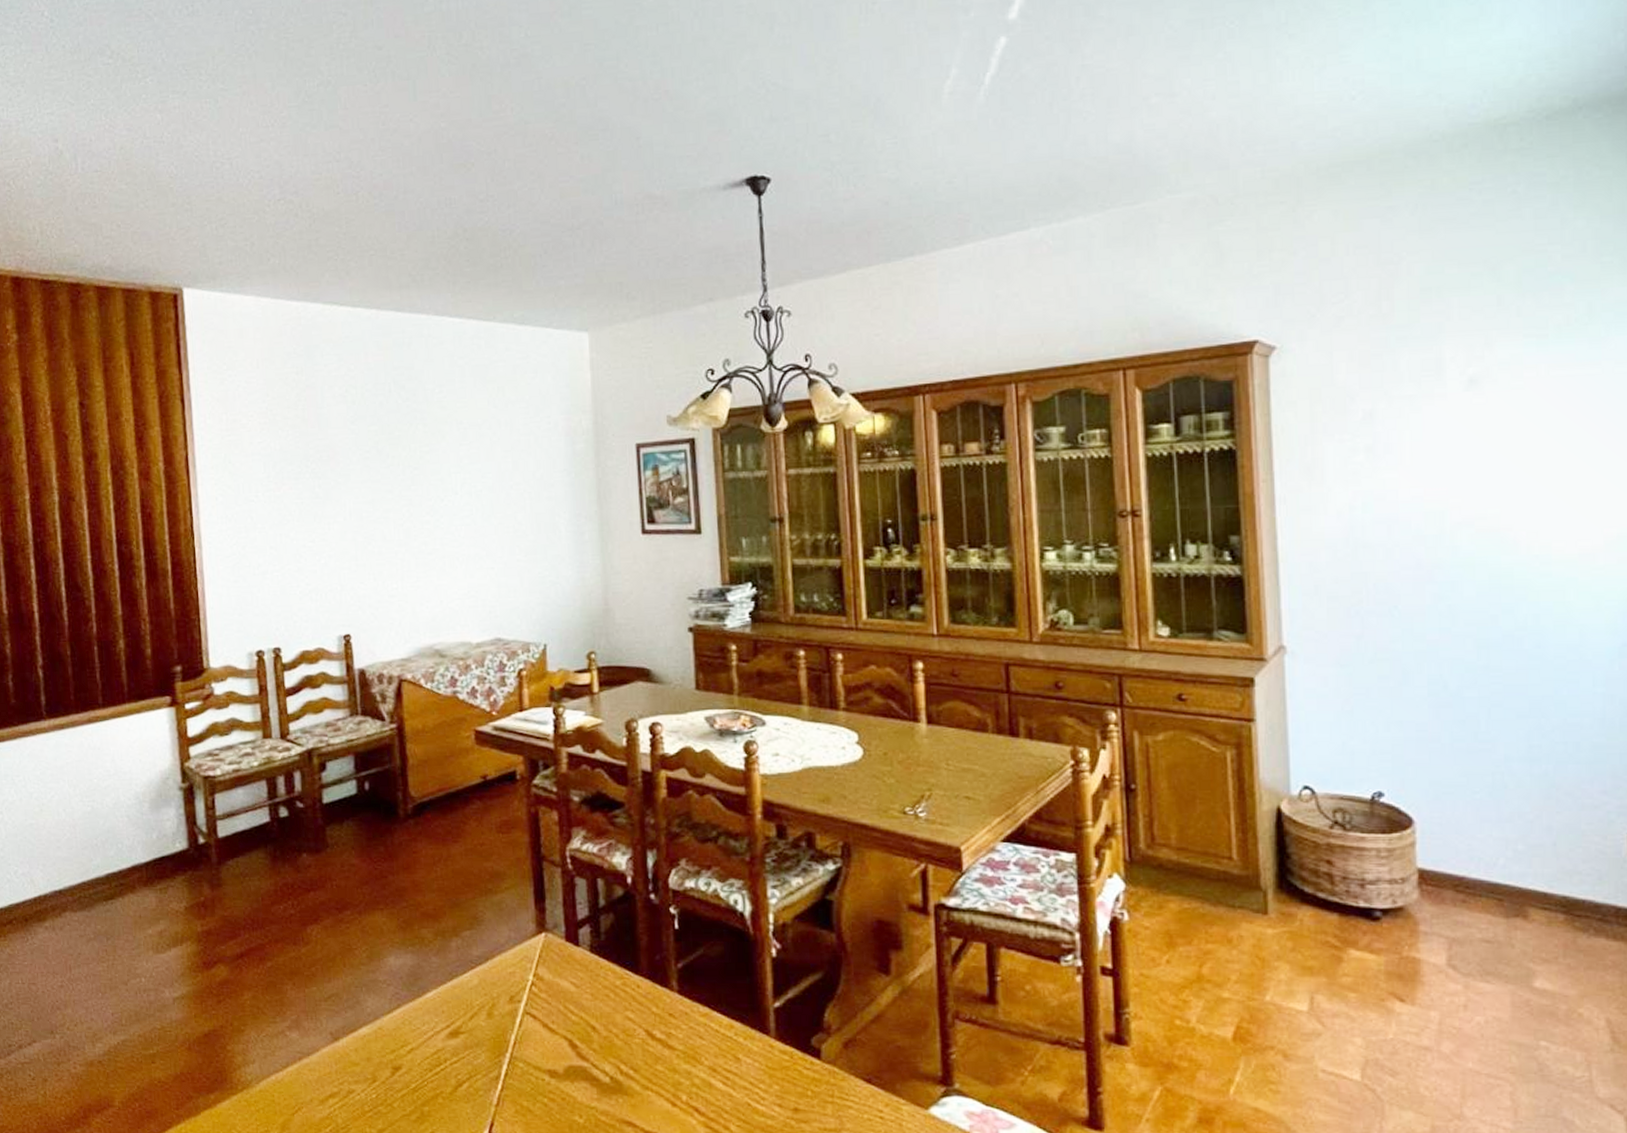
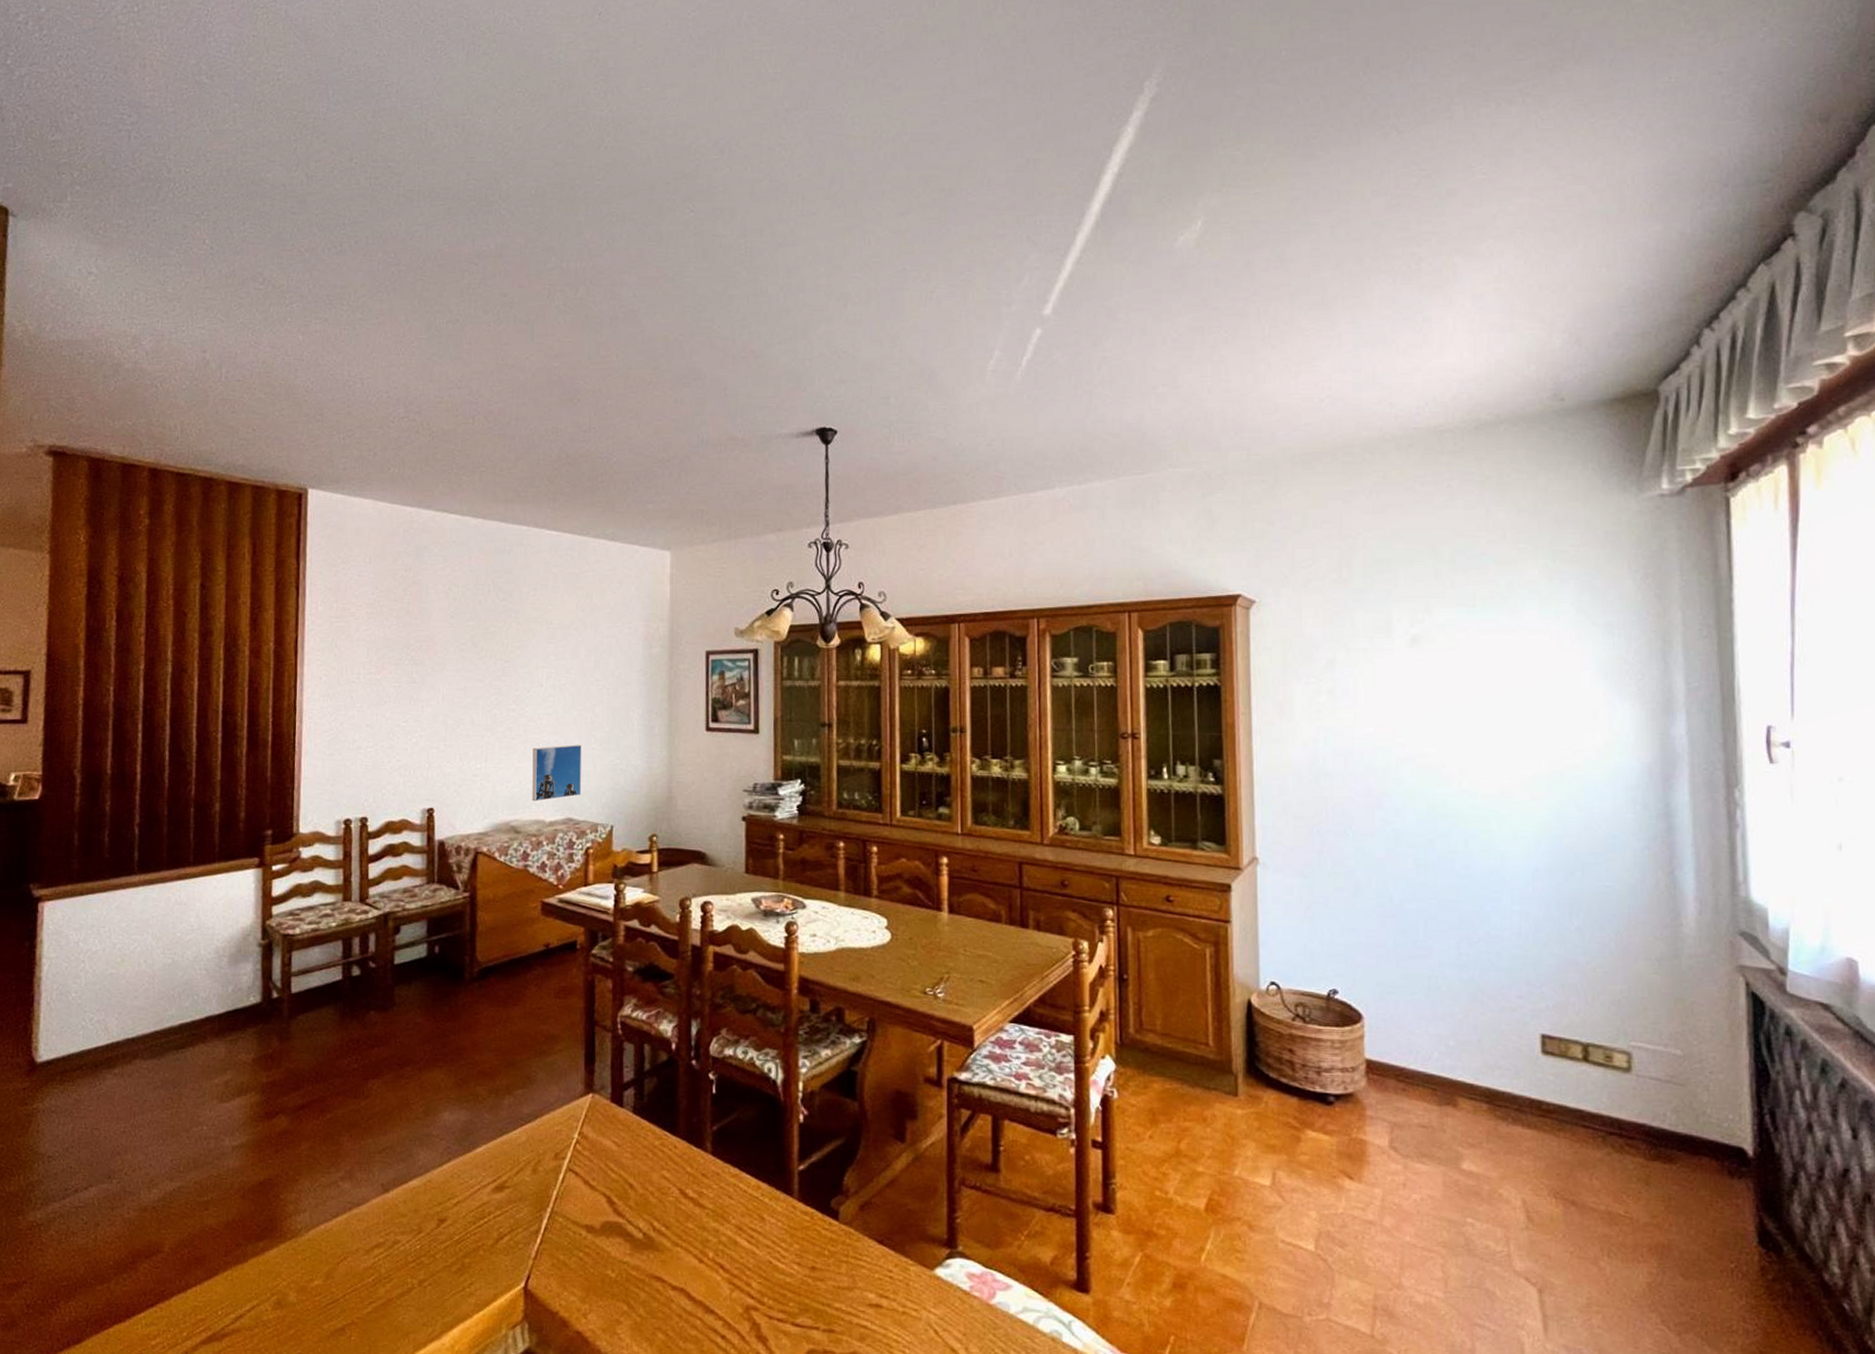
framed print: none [452,556,509,622] -> present [532,744,582,802]

